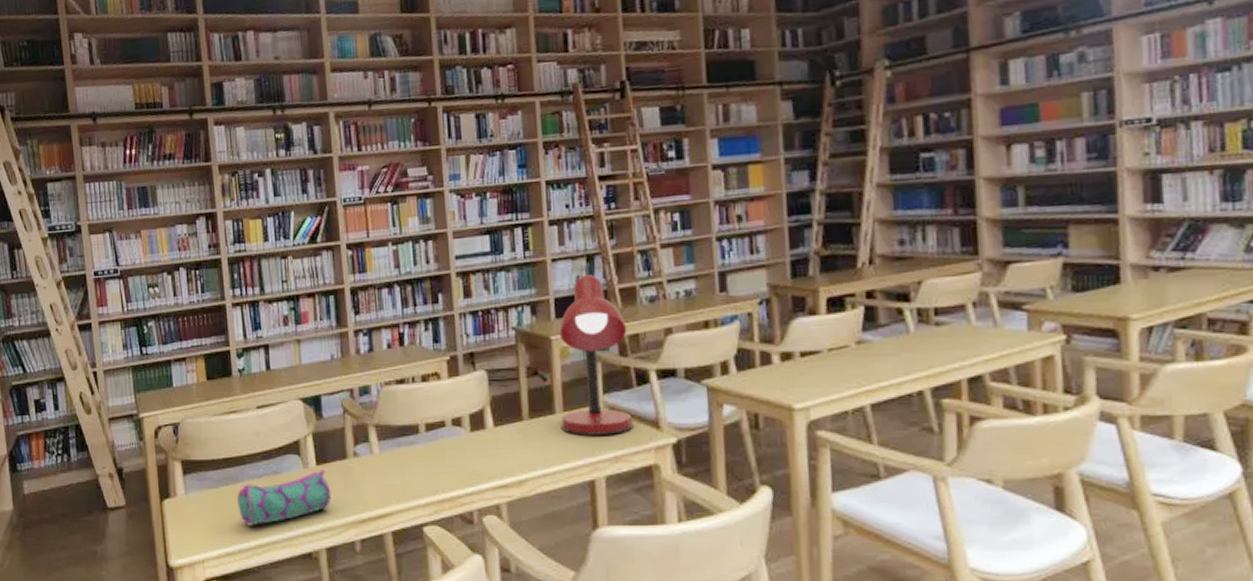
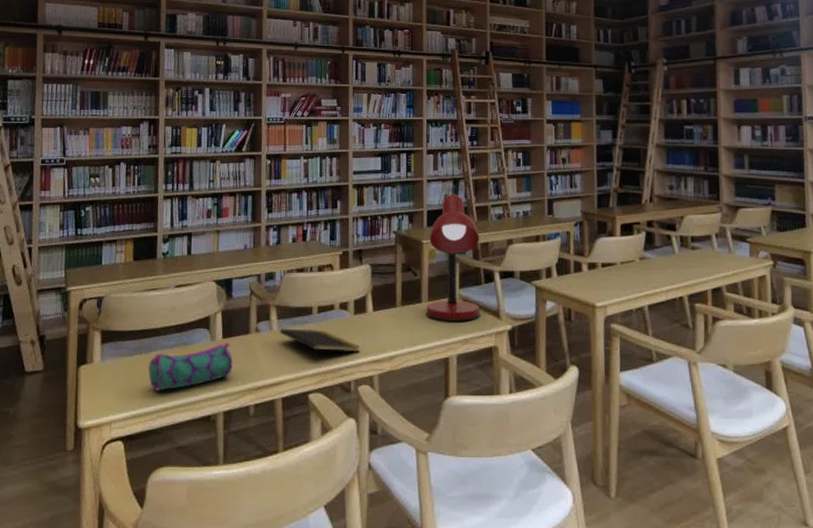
notepad: none [381,450,482,488] -> present [279,328,361,361]

